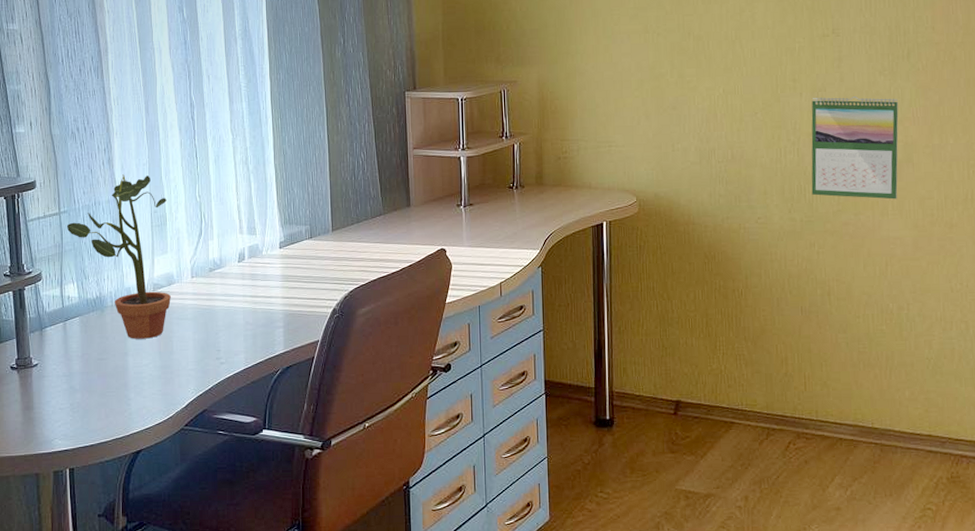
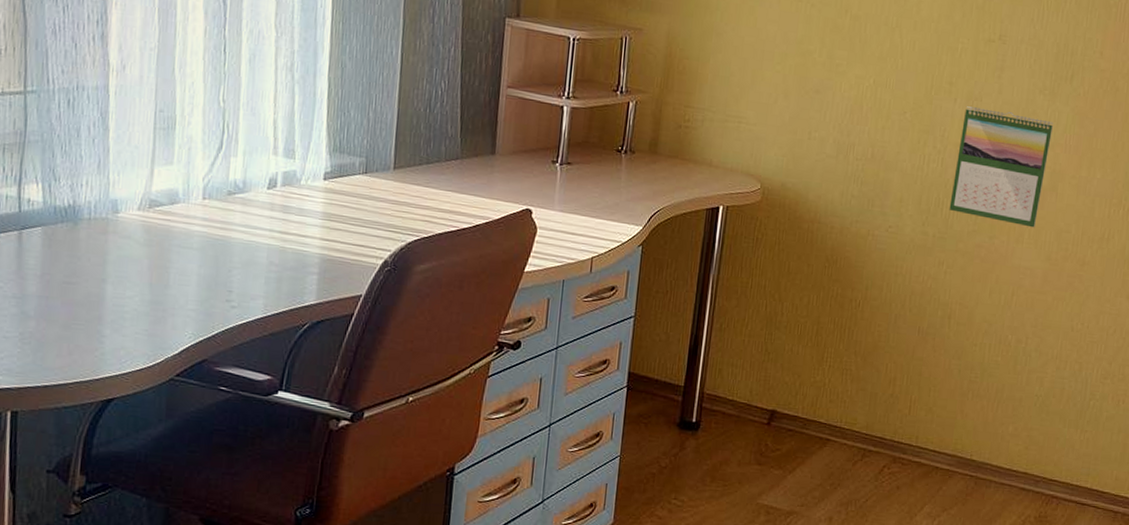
potted plant: present [66,174,171,339] -> none [33,56,178,266]

